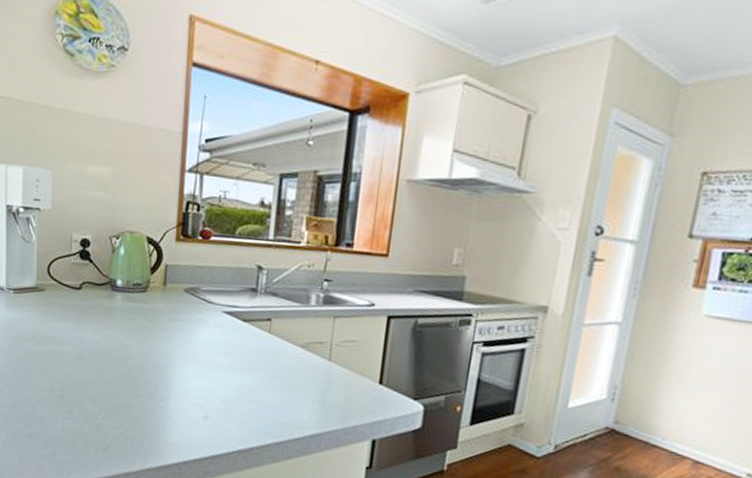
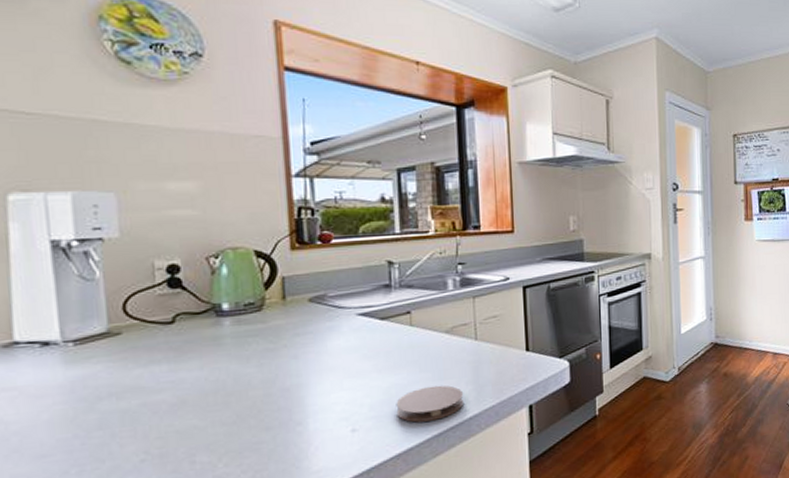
coaster: none [244,394,308,429] -> present [396,385,463,423]

